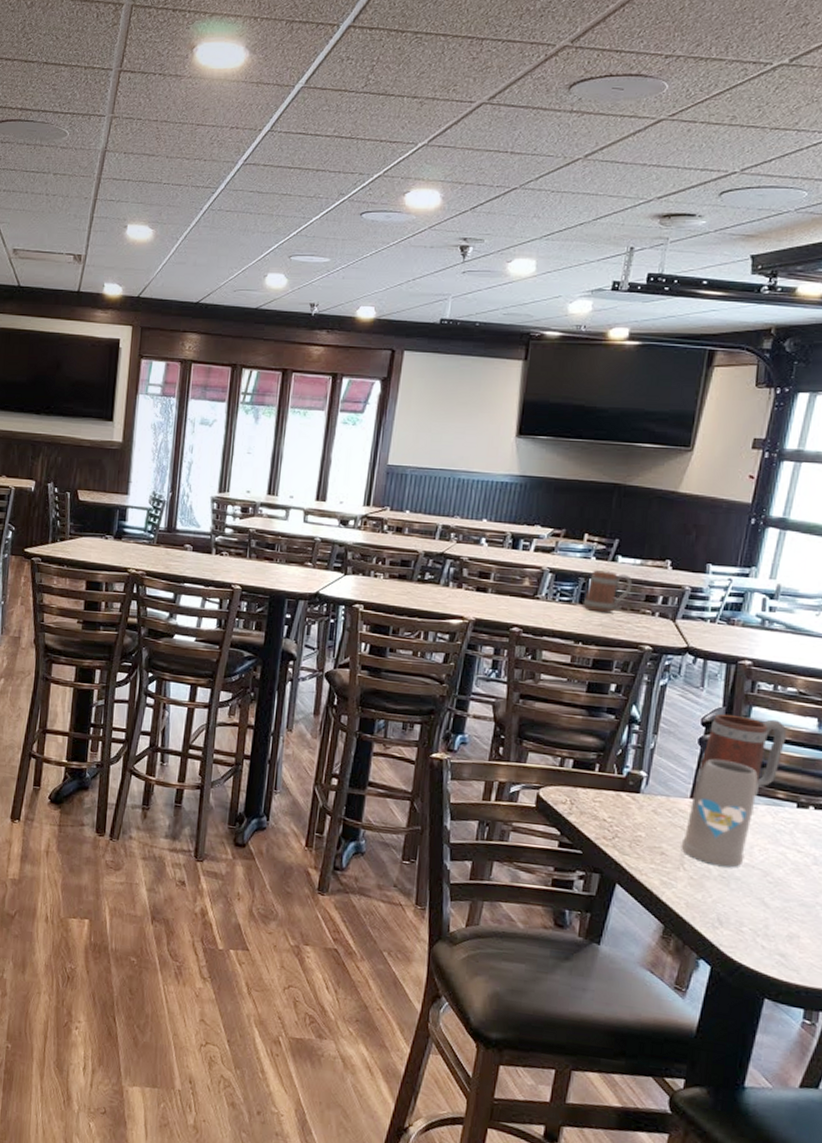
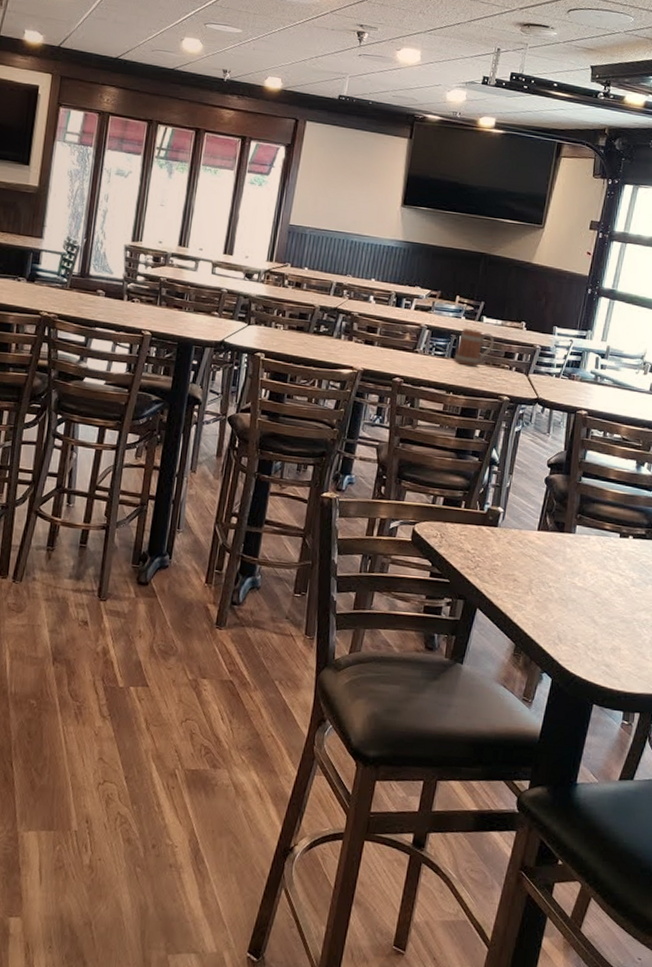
beer mug: present [681,759,758,867] -> none [529,496,591,590]
beer mug: present [693,714,787,796] -> none [540,456,613,529]

